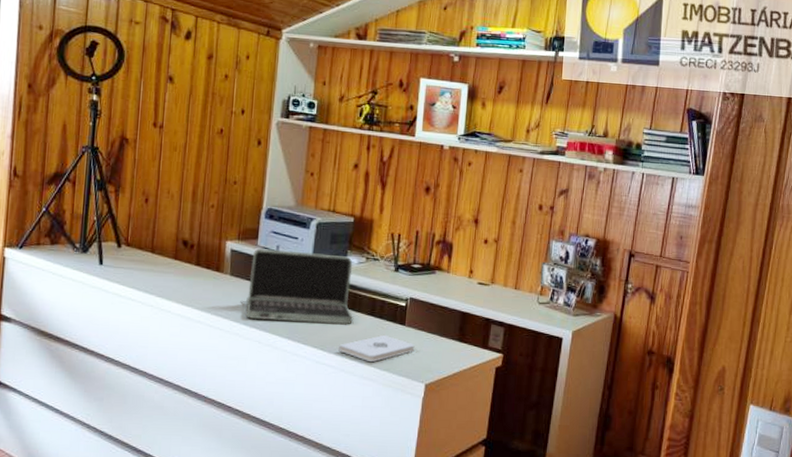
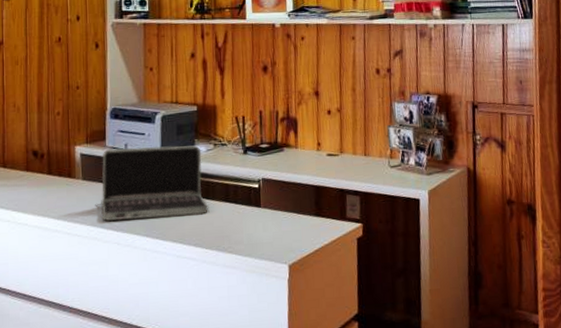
notepad: present [338,334,415,363] -> none [197,219,274,250]

